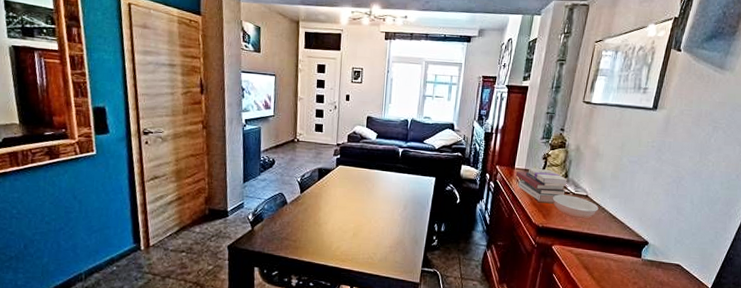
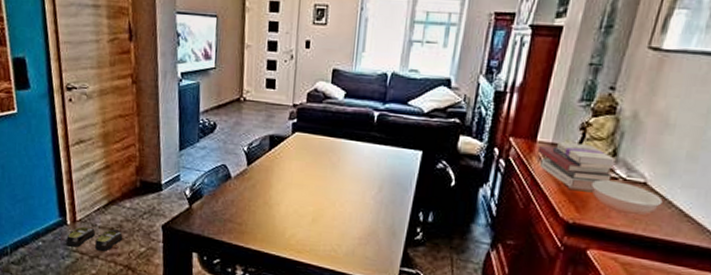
slippers: none [140,250,193,271] -> present [66,225,123,251]

